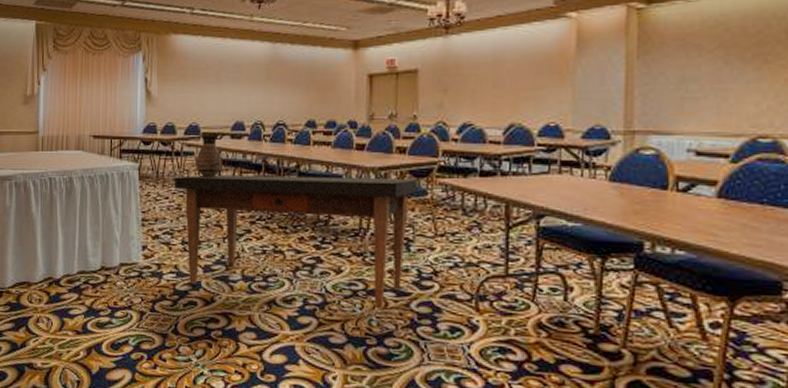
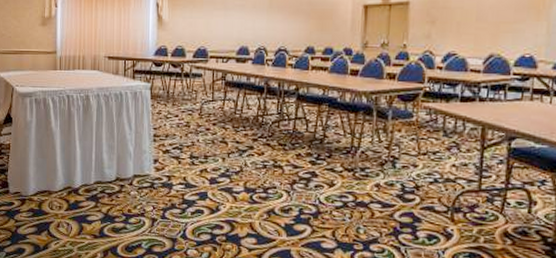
dining table: present [175,175,419,309] -> none [184,95,406,219]
ceramic jug: present [196,134,222,177] -> none [203,57,228,98]

